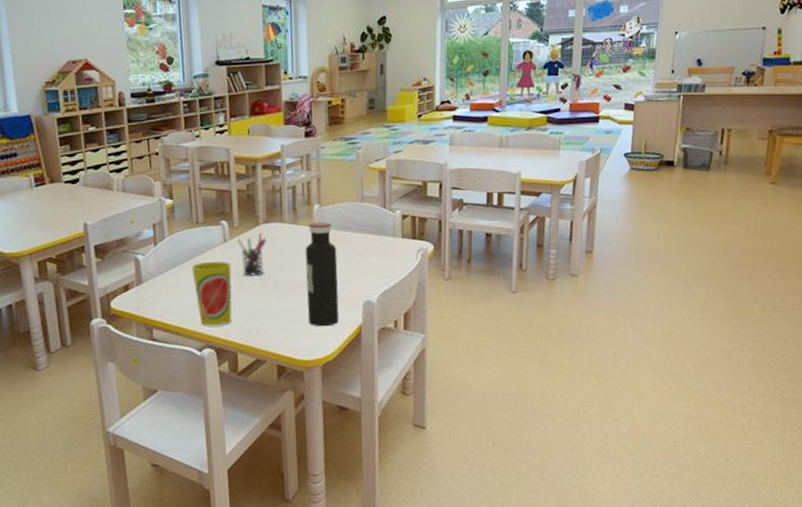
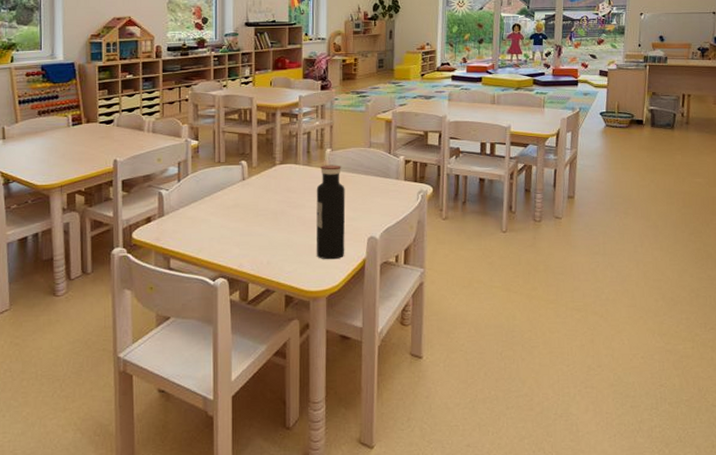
cup: present [191,261,232,326] -> none [211,197,248,257]
pen holder: present [237,233,267,276] -> none [255,173,282,211]

